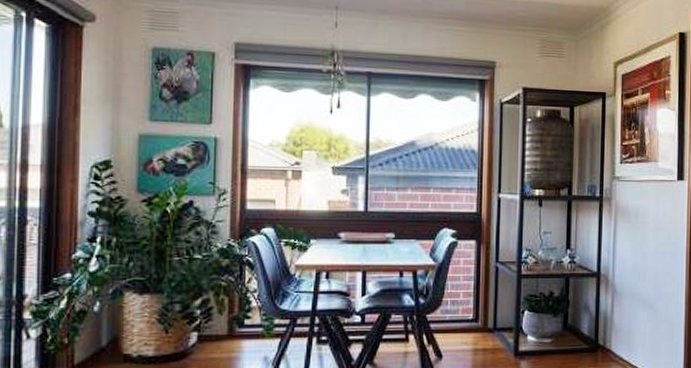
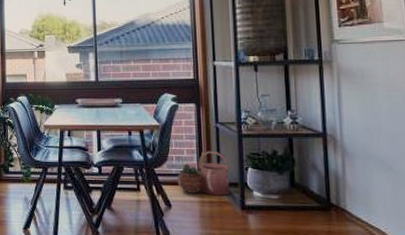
watering can: none [450,293,507,342] -> present [177,151,230,195]

